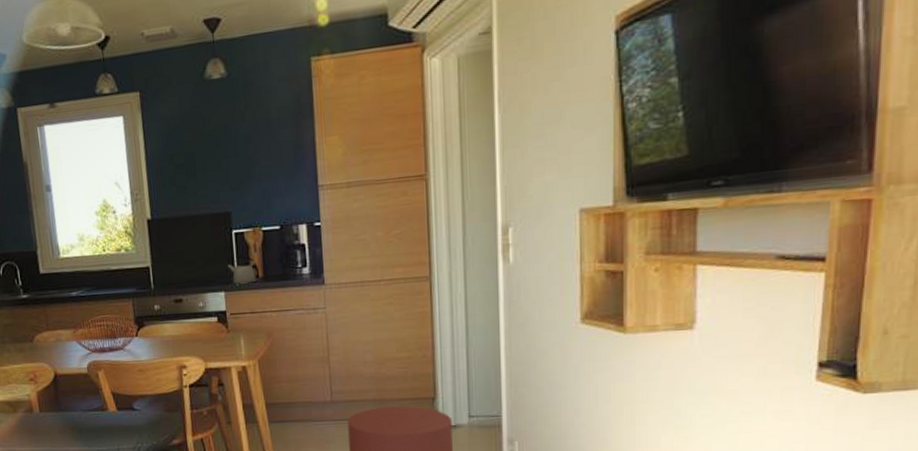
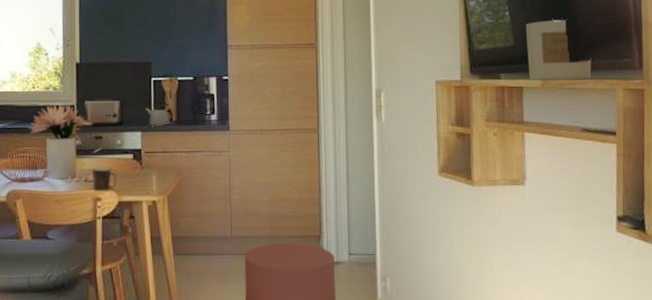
bouquet: none [102,265,184,352] -> present [28,102,103,184]
toaster: none [160,256,206,290] -> present [84,98,126,127]
mug: none [174,332,202,360] -> present [91,167,117,193]
candle: none [705,116,798,199] -> present [525,20,592,81]

